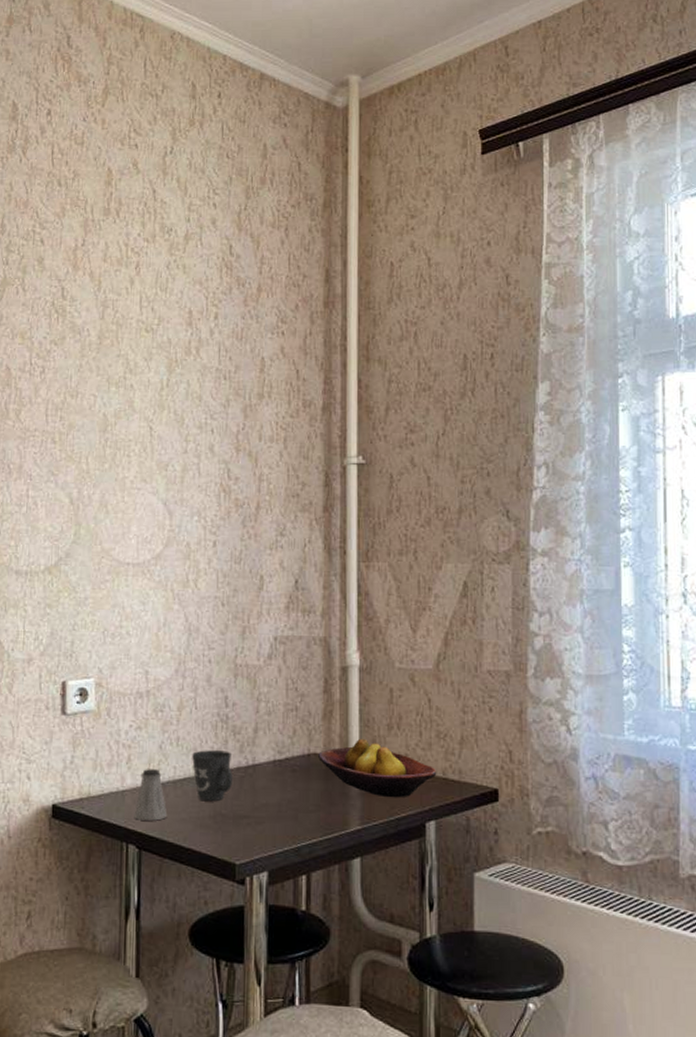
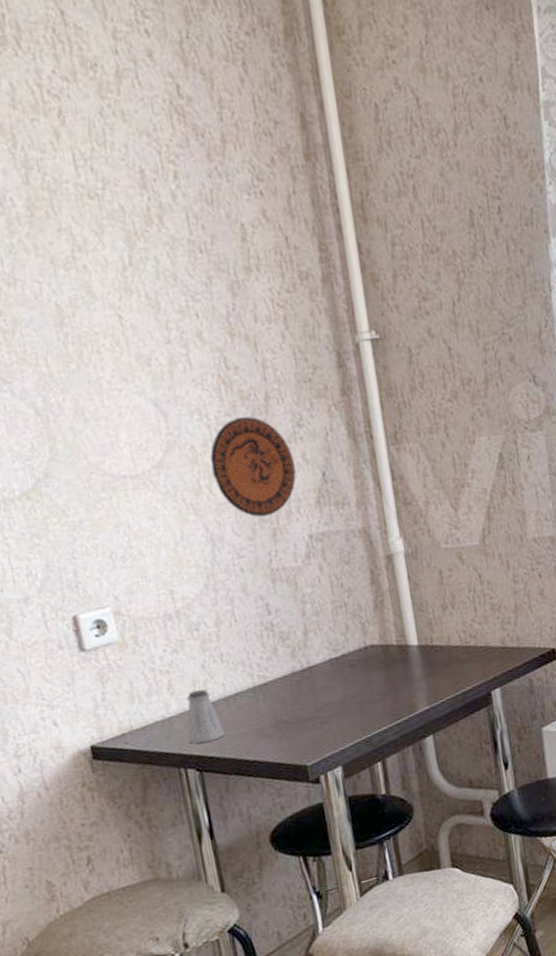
mug: present [192,750,234,802] -> none [240,658,291,712]
decorative plate: none [200,523,272,614] -> present [210,417,296,517]
fruit bowl: present [318,738,437,798] -> none [375,622,496,675]

